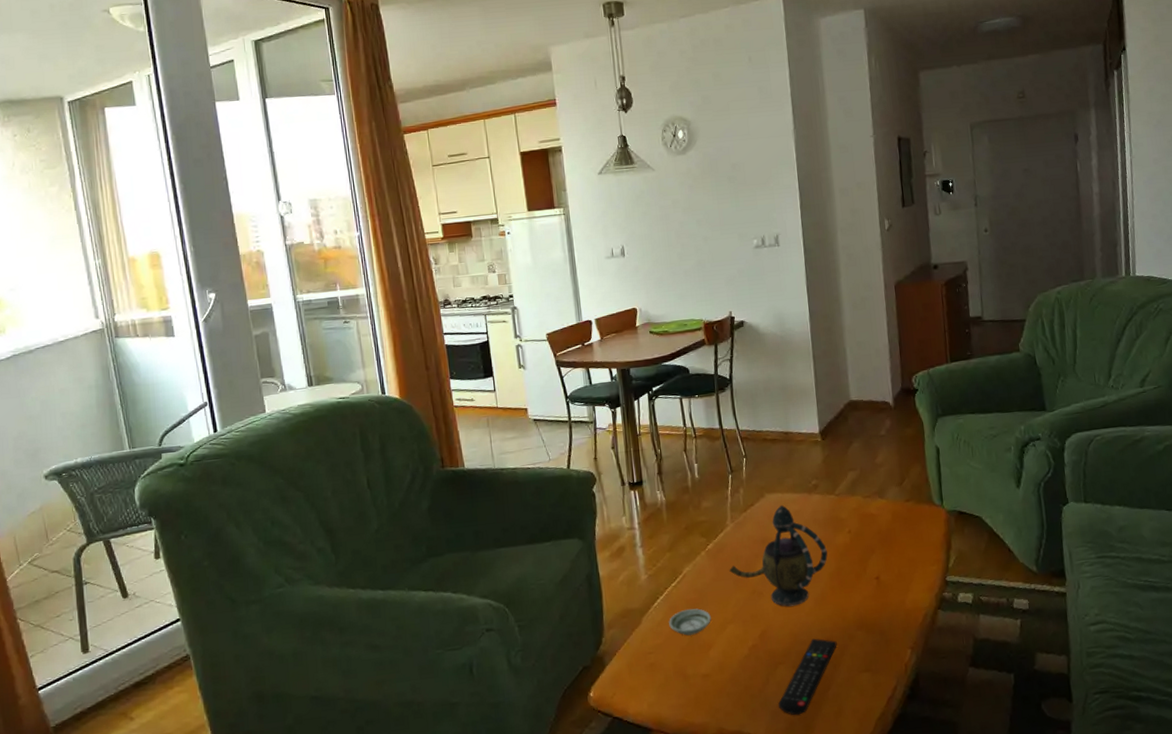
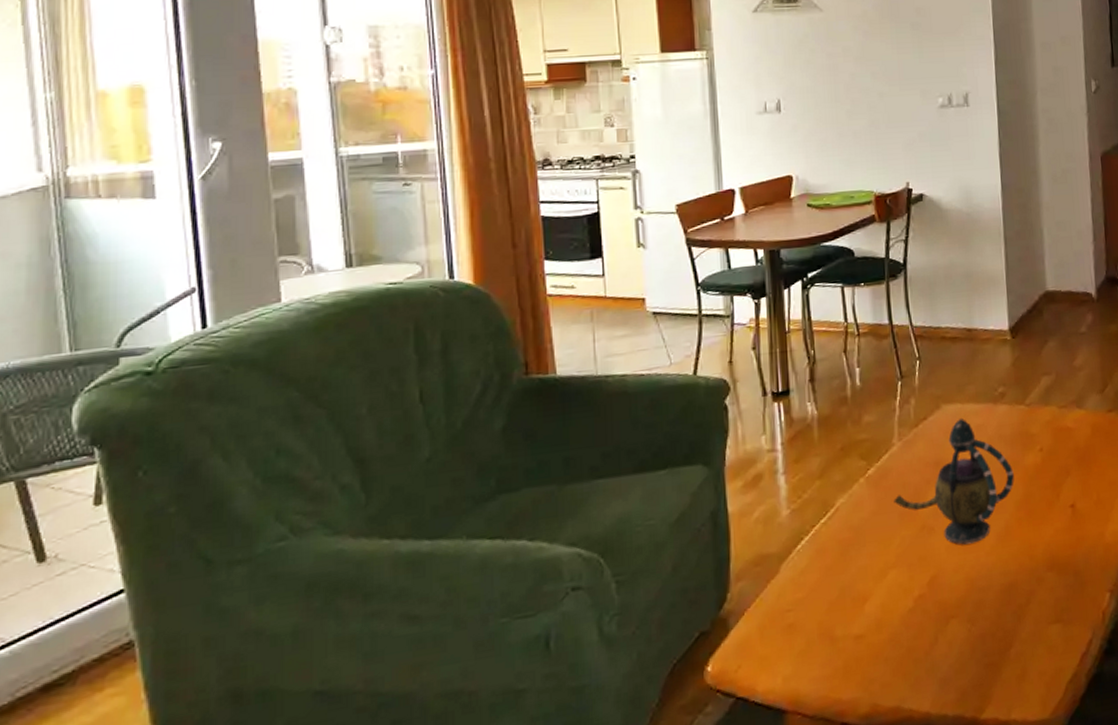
saucer: present [669,608,711,636] -> none [815,551,869,586]
remote control: present [778,638,837,716] -> none [948,583,1023,683]

